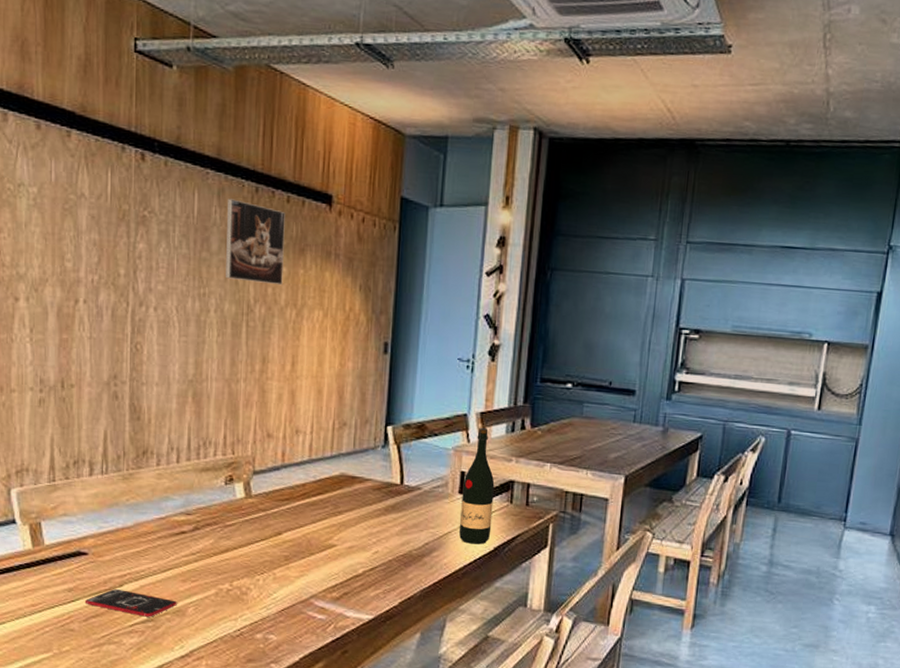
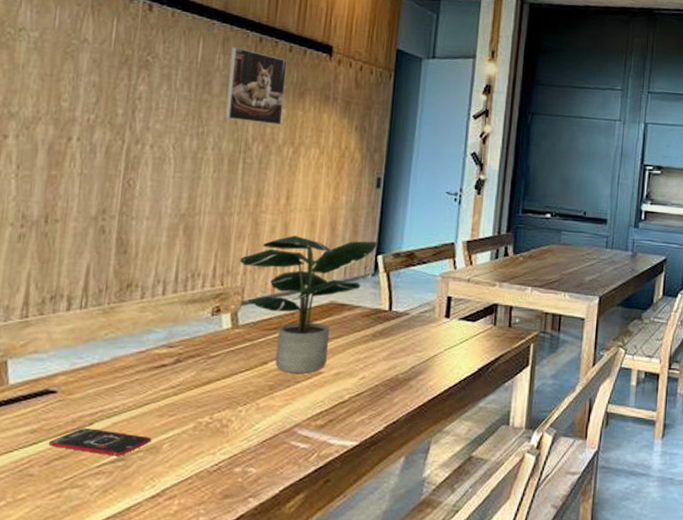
potted plant: none [249,404,386,545] -> present [239,235,377,373]
wine bottle: present [459,427,495,545] -> none [445,255,479,366]

